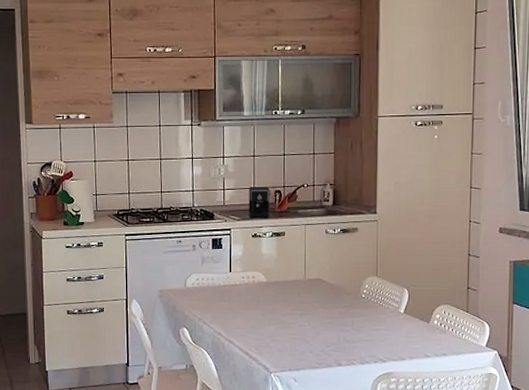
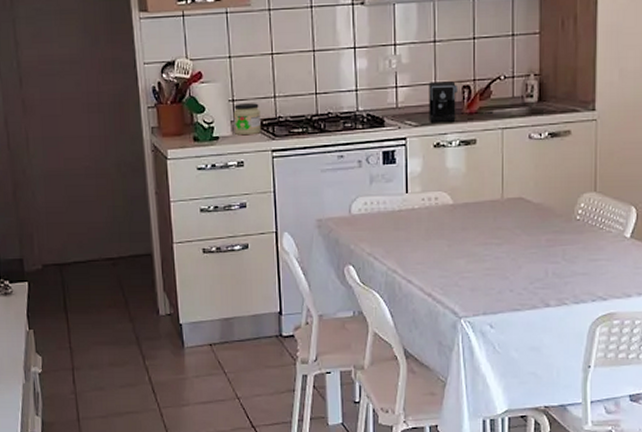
jar: none [96,197,117,222] -> present [233,103,261,136]

